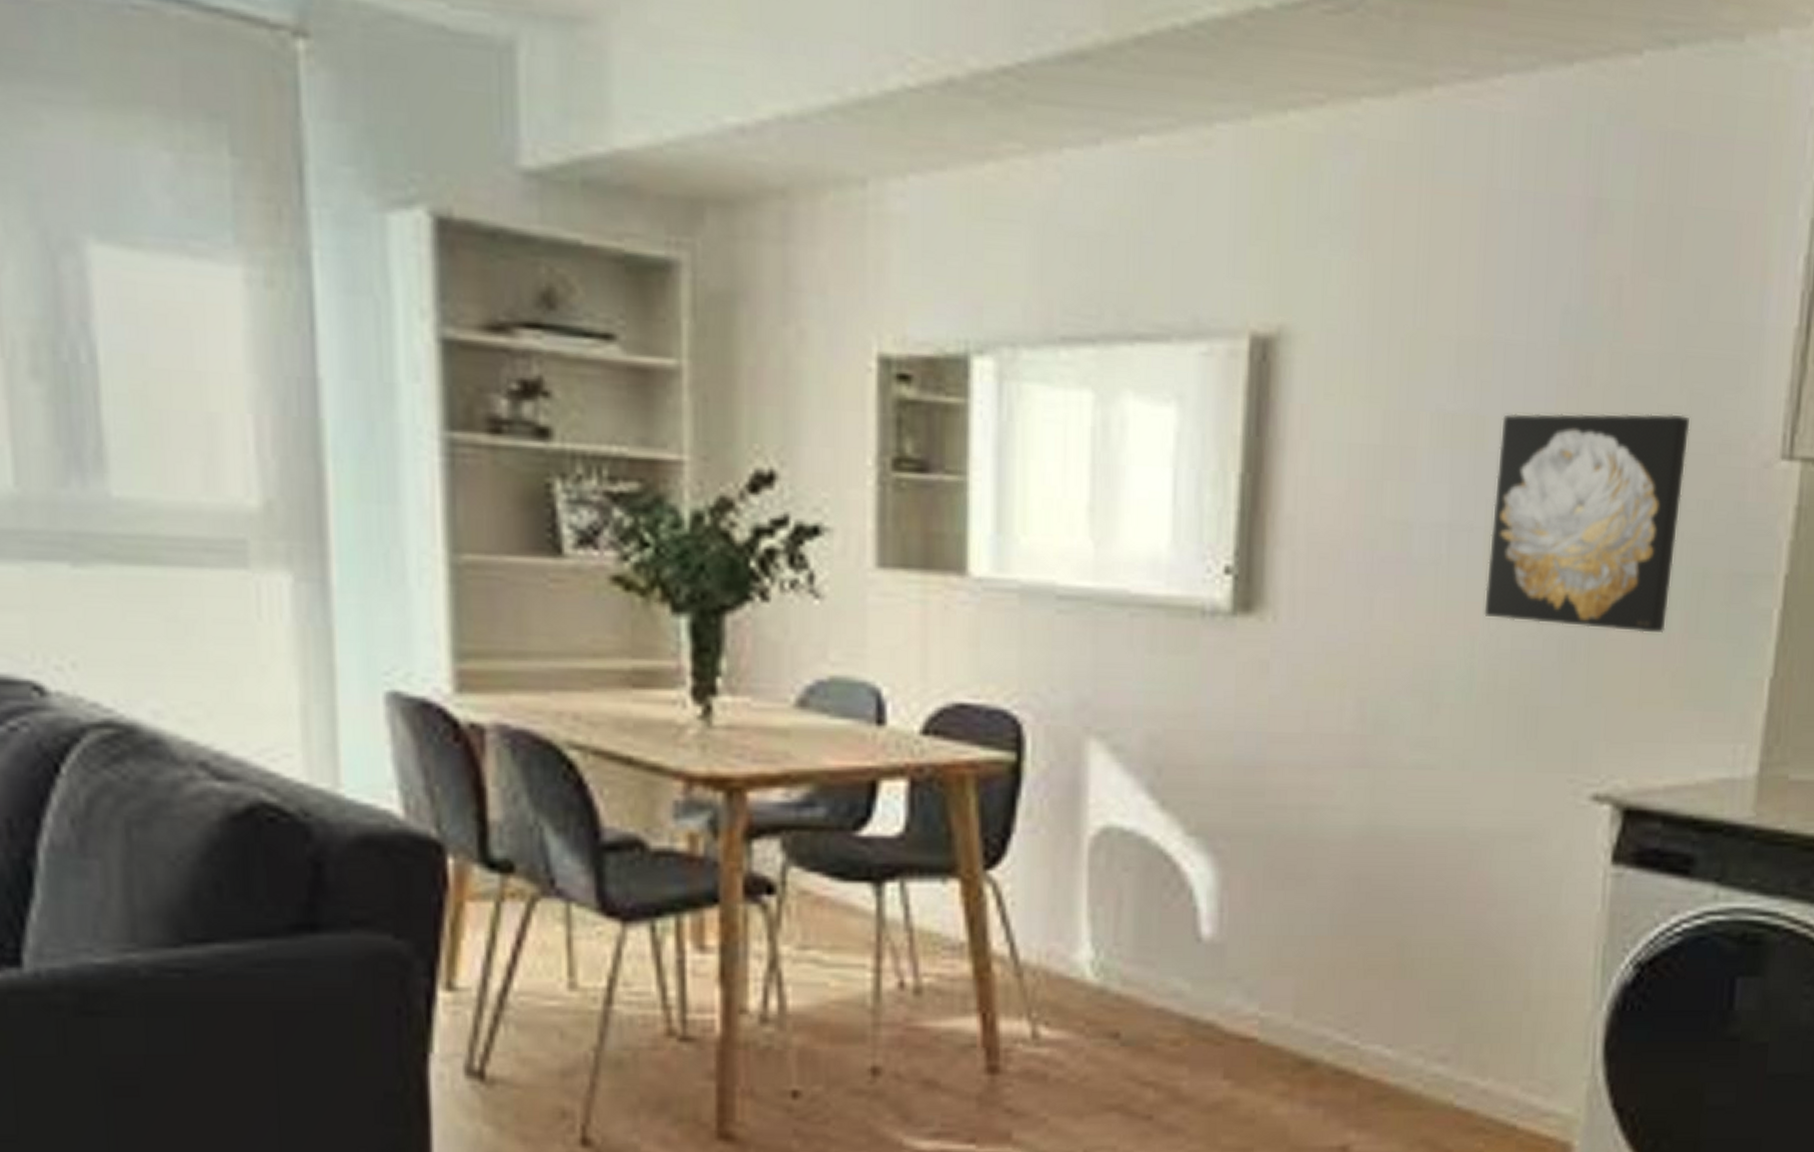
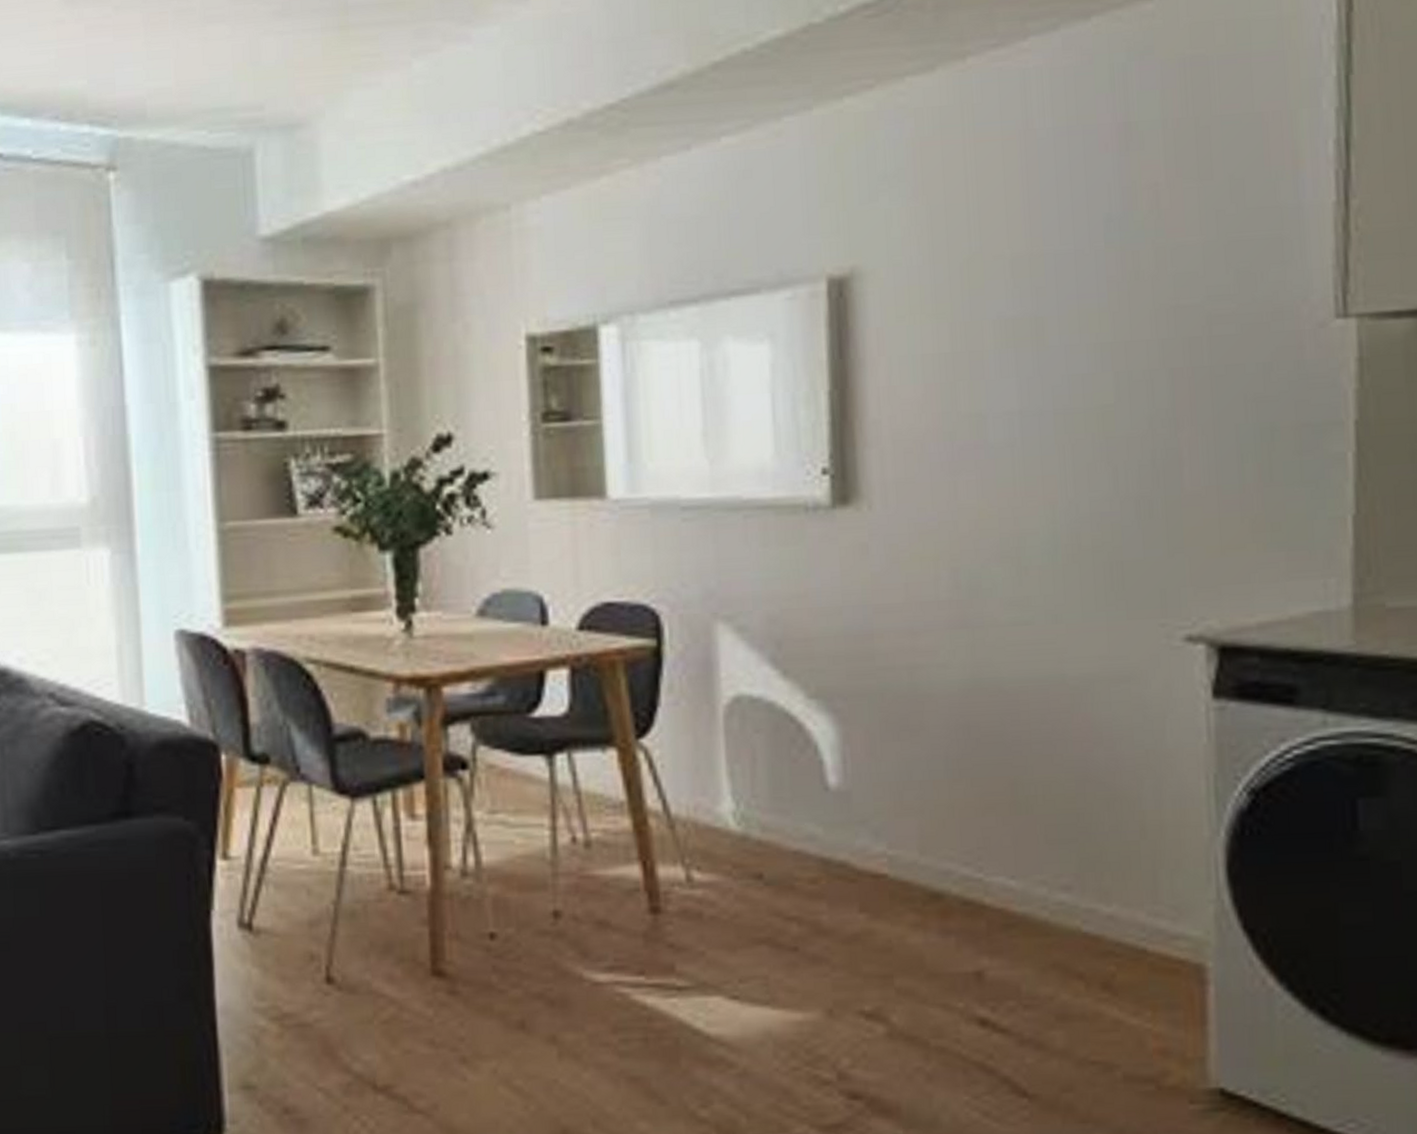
wall art: present [1484,413,1690,634] -> none [1059,291,1241,488]

